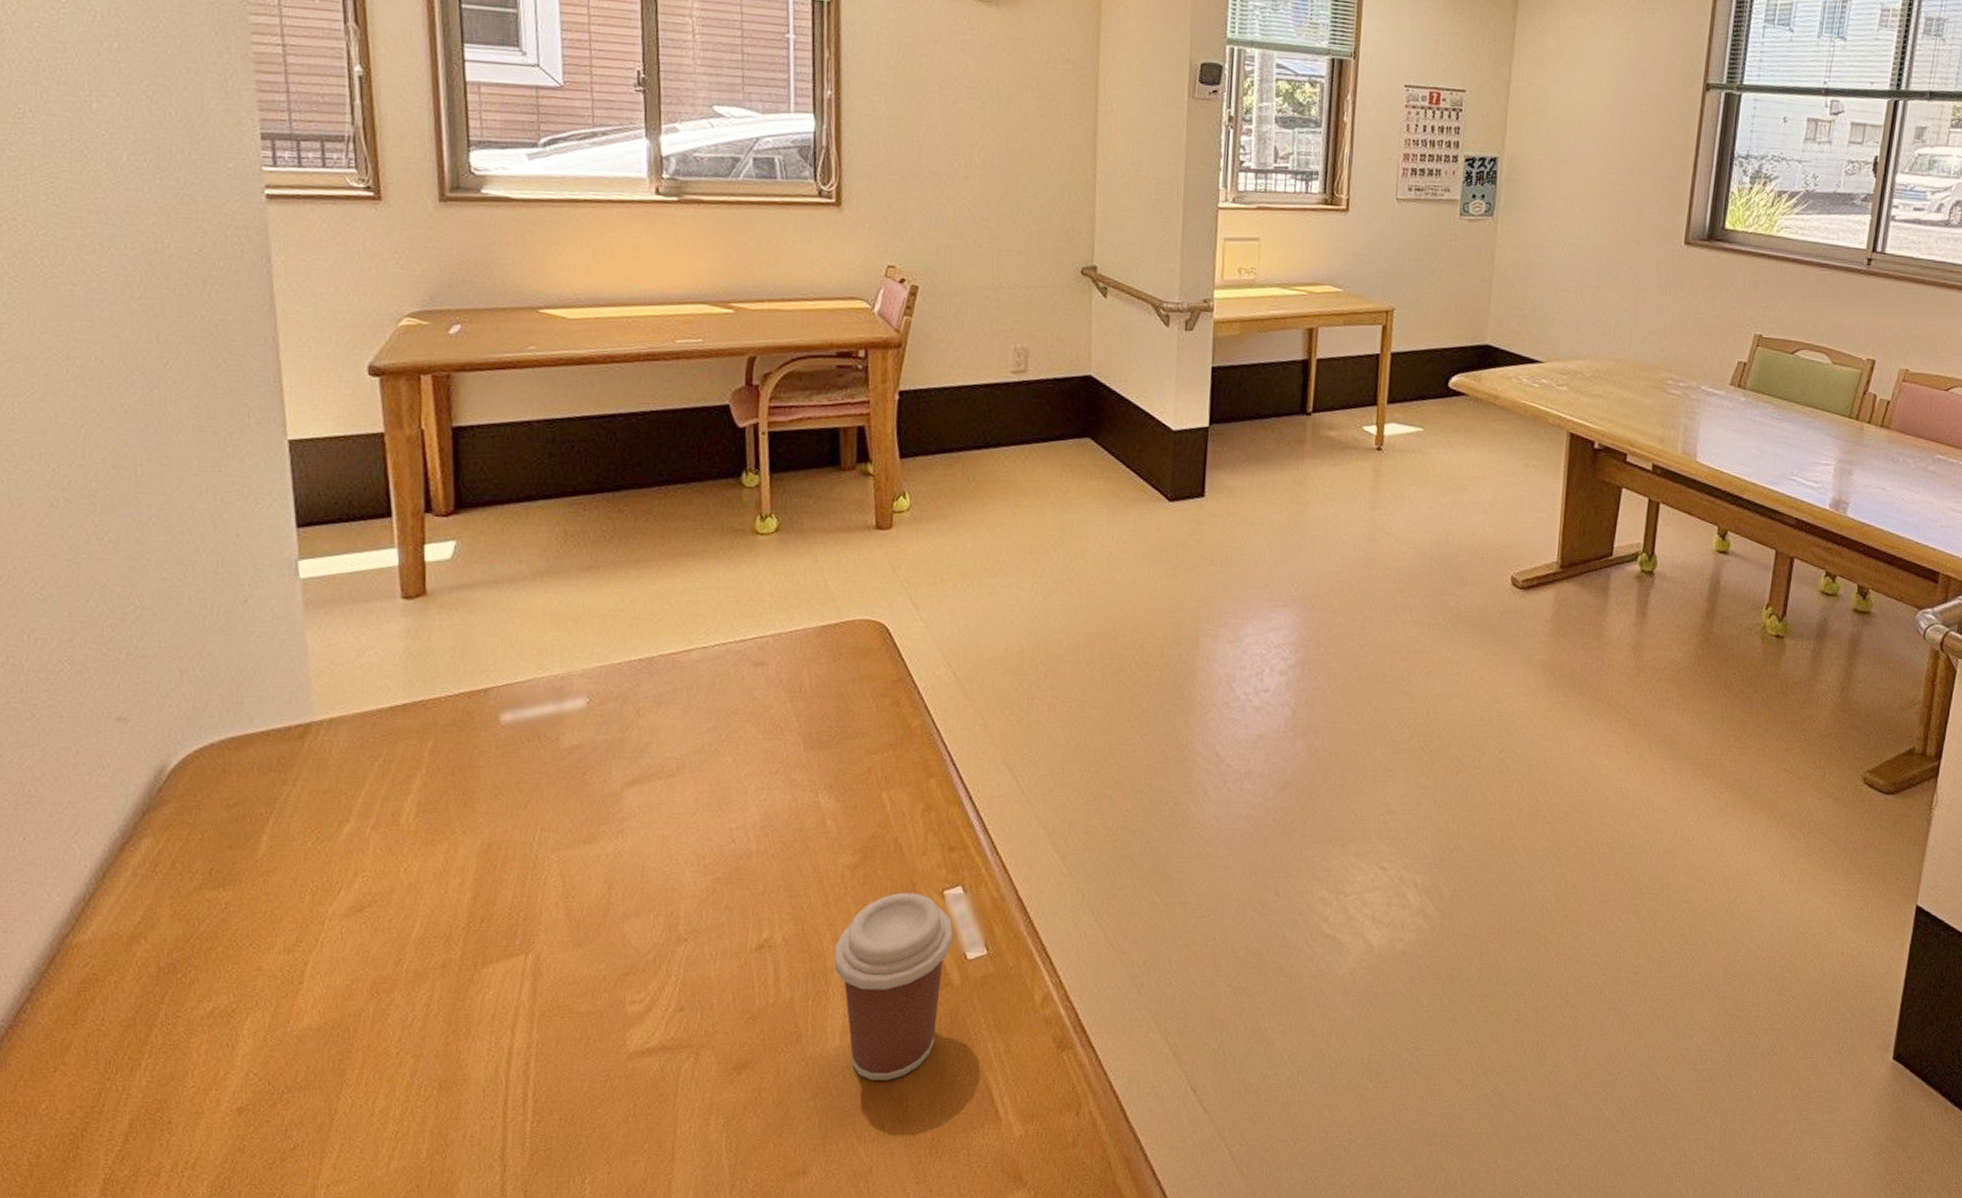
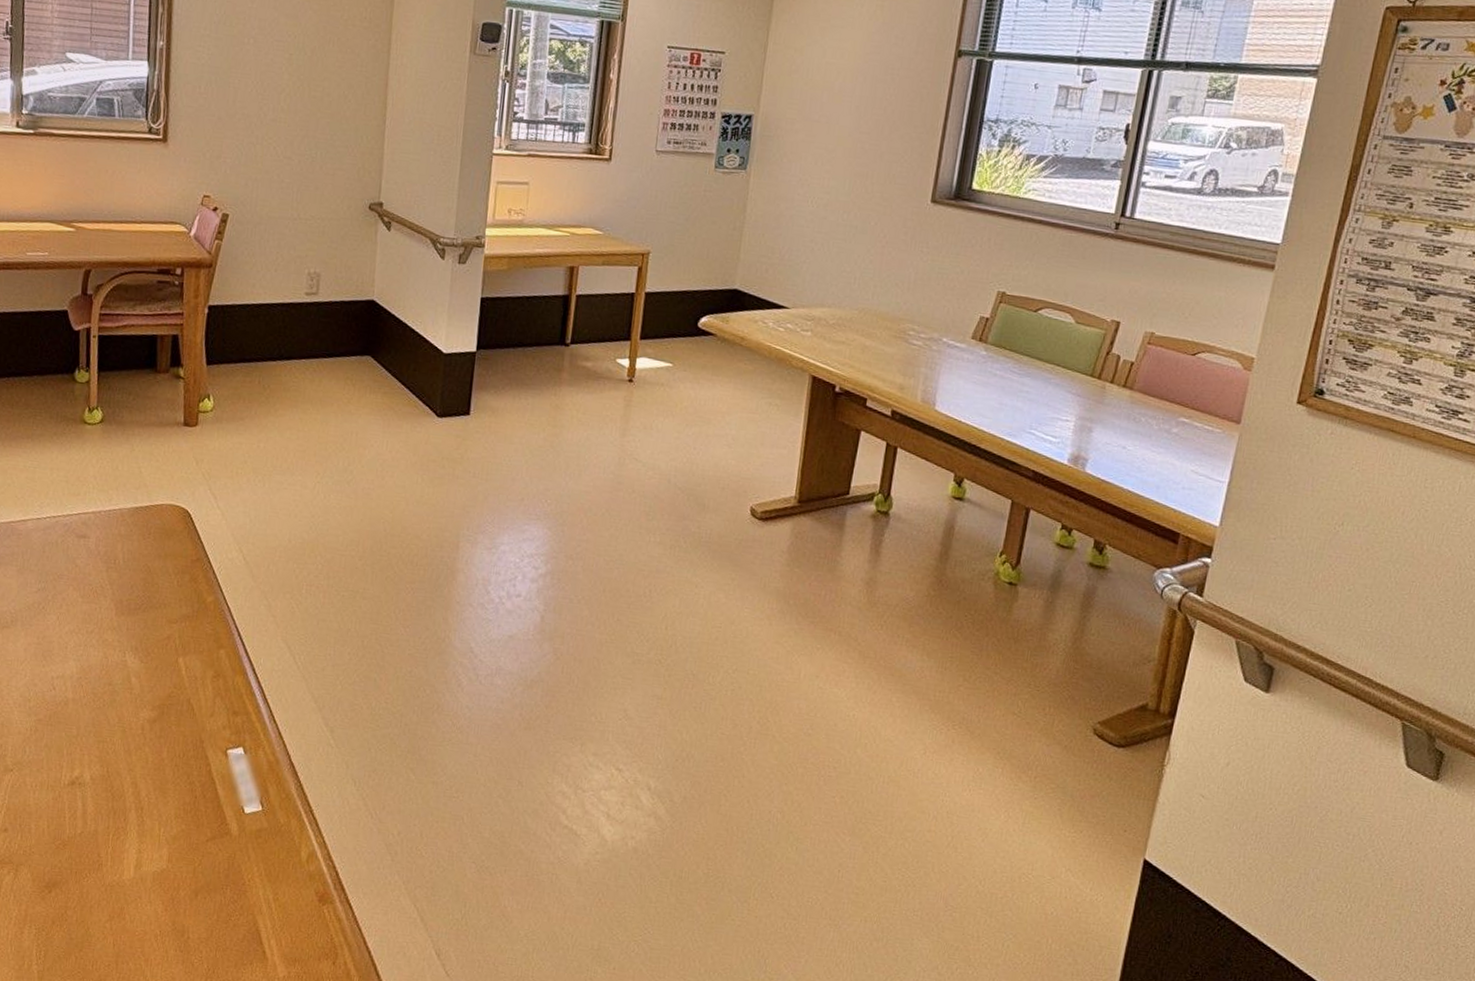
coffee cup: present [834,892,954,1081] -> none [132,747,234,913]

